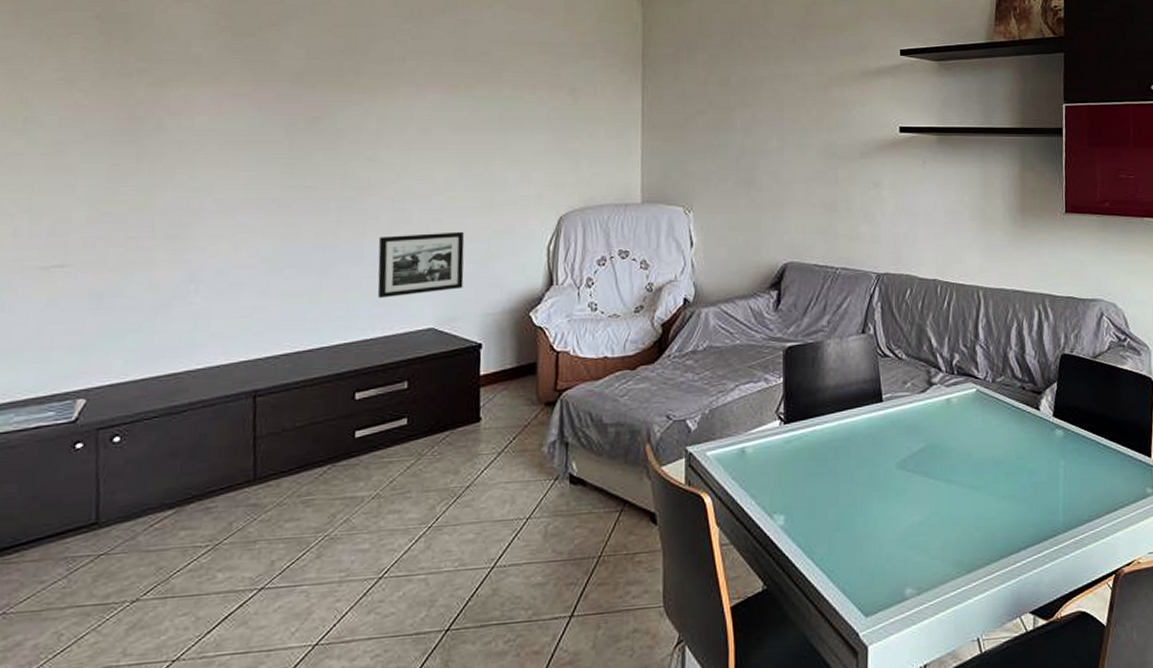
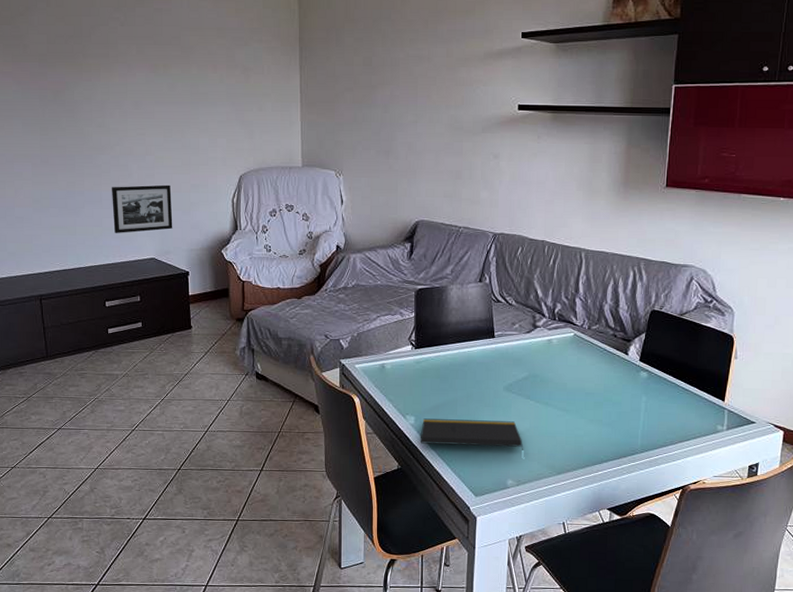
notepad: none [791,508,923,551] -> present [420,418,523,450]

